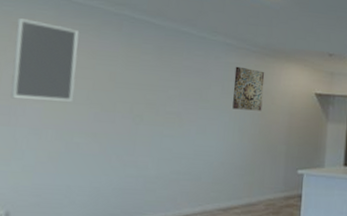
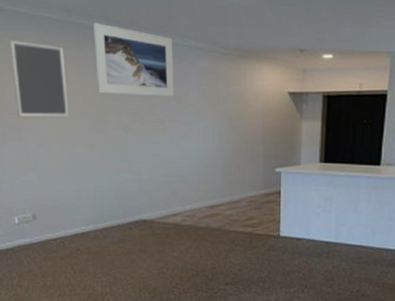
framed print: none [111,9,200,90] -> present [93,23,174,97]
wall art: present [232,66,265,111] -> none [209,70,238,114]

